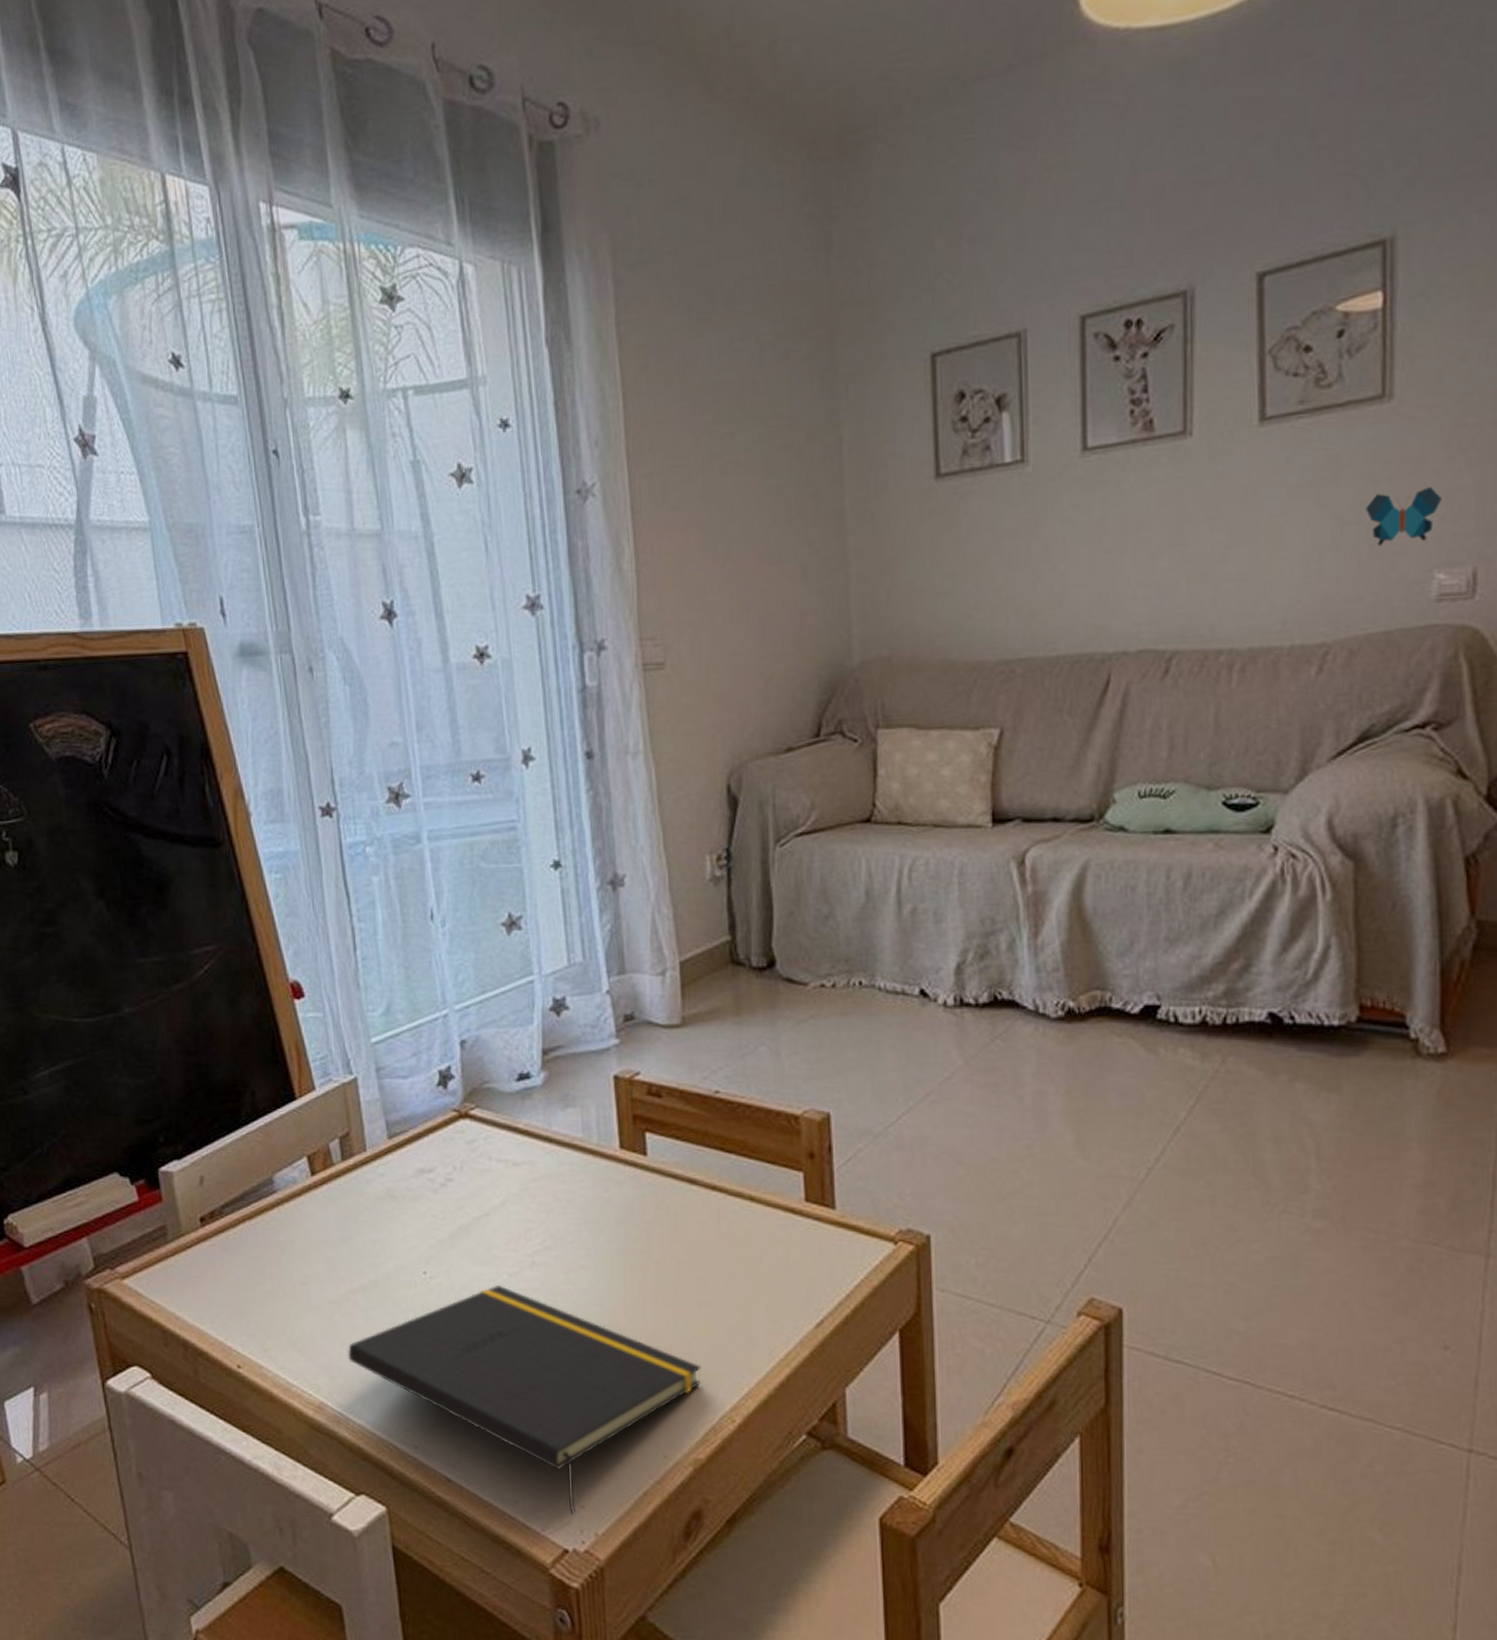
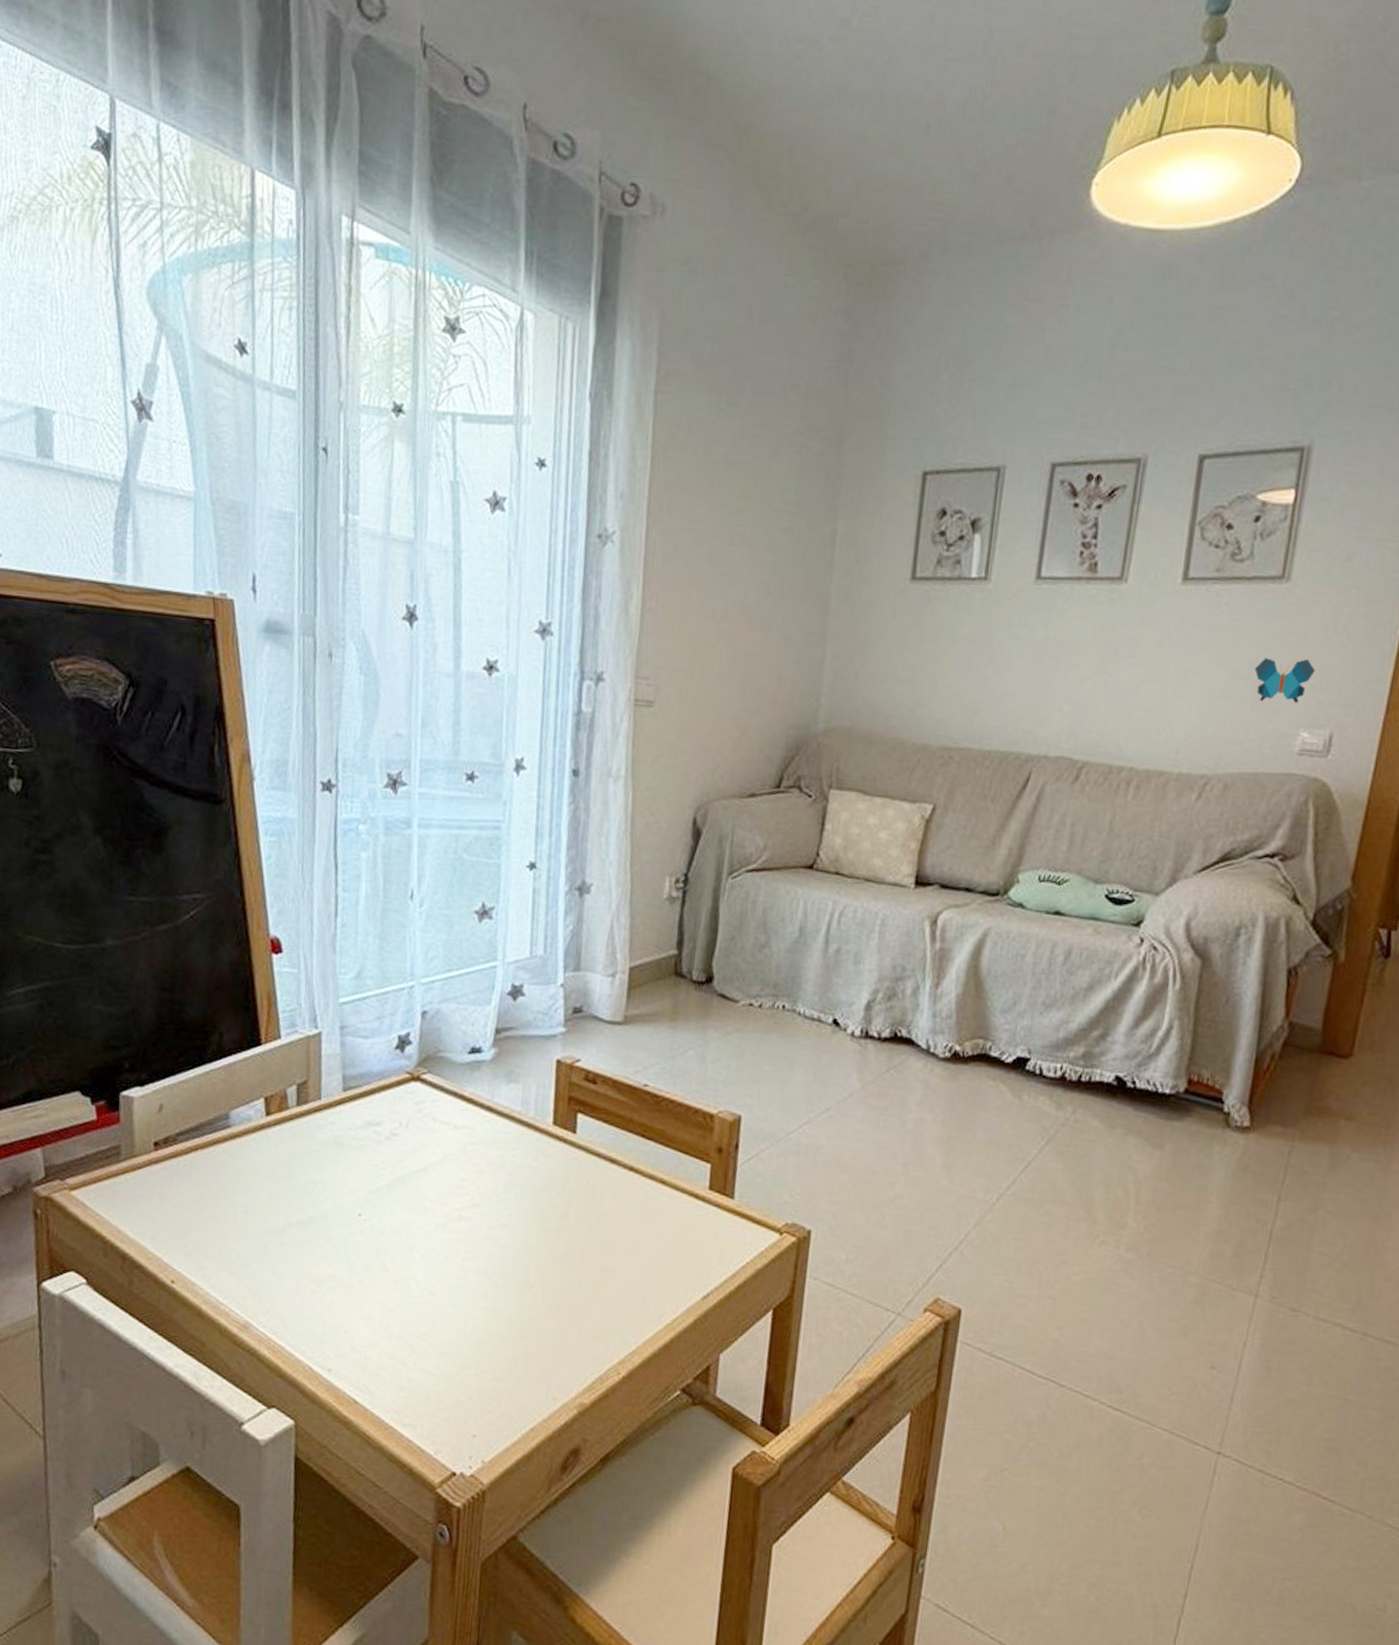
notepad: present [347,1284,702,1515] -> none [277,1232,598,1442]

